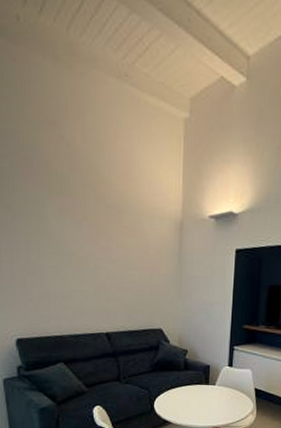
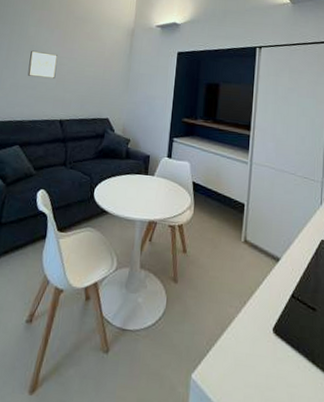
wall art: none [57,250,93,285] -> present [27,50,58,78]

